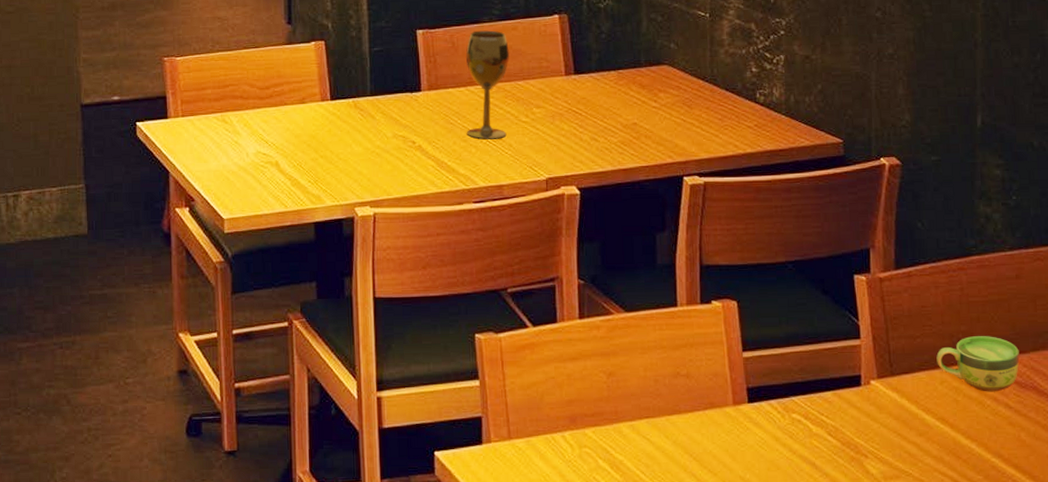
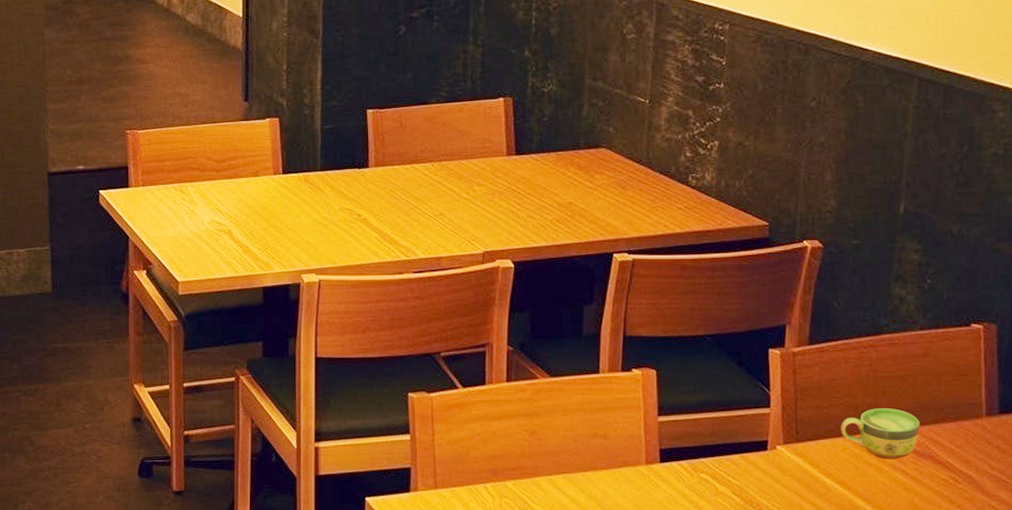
wine glass: present [465,30,509,140] -> none [409,111,454,214]

